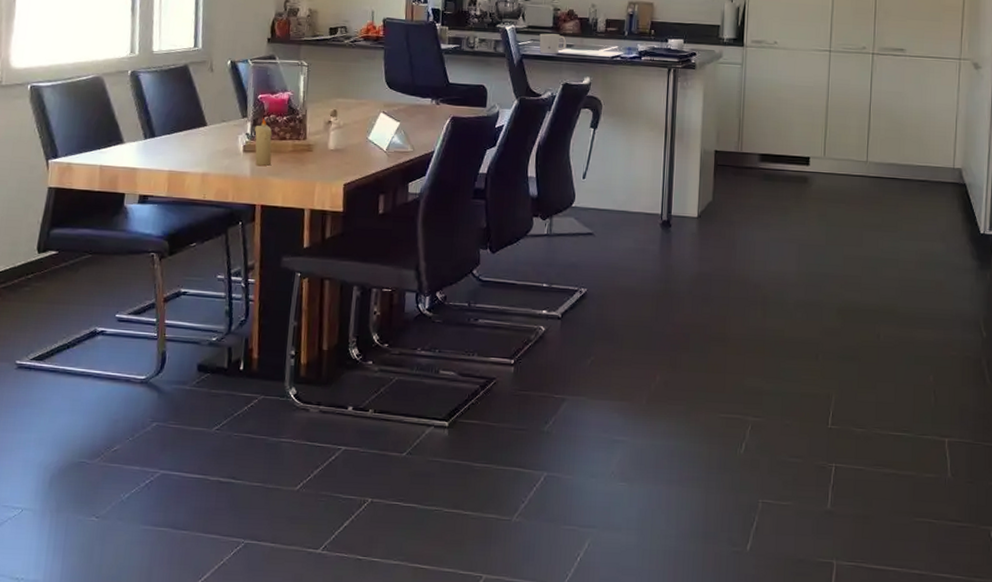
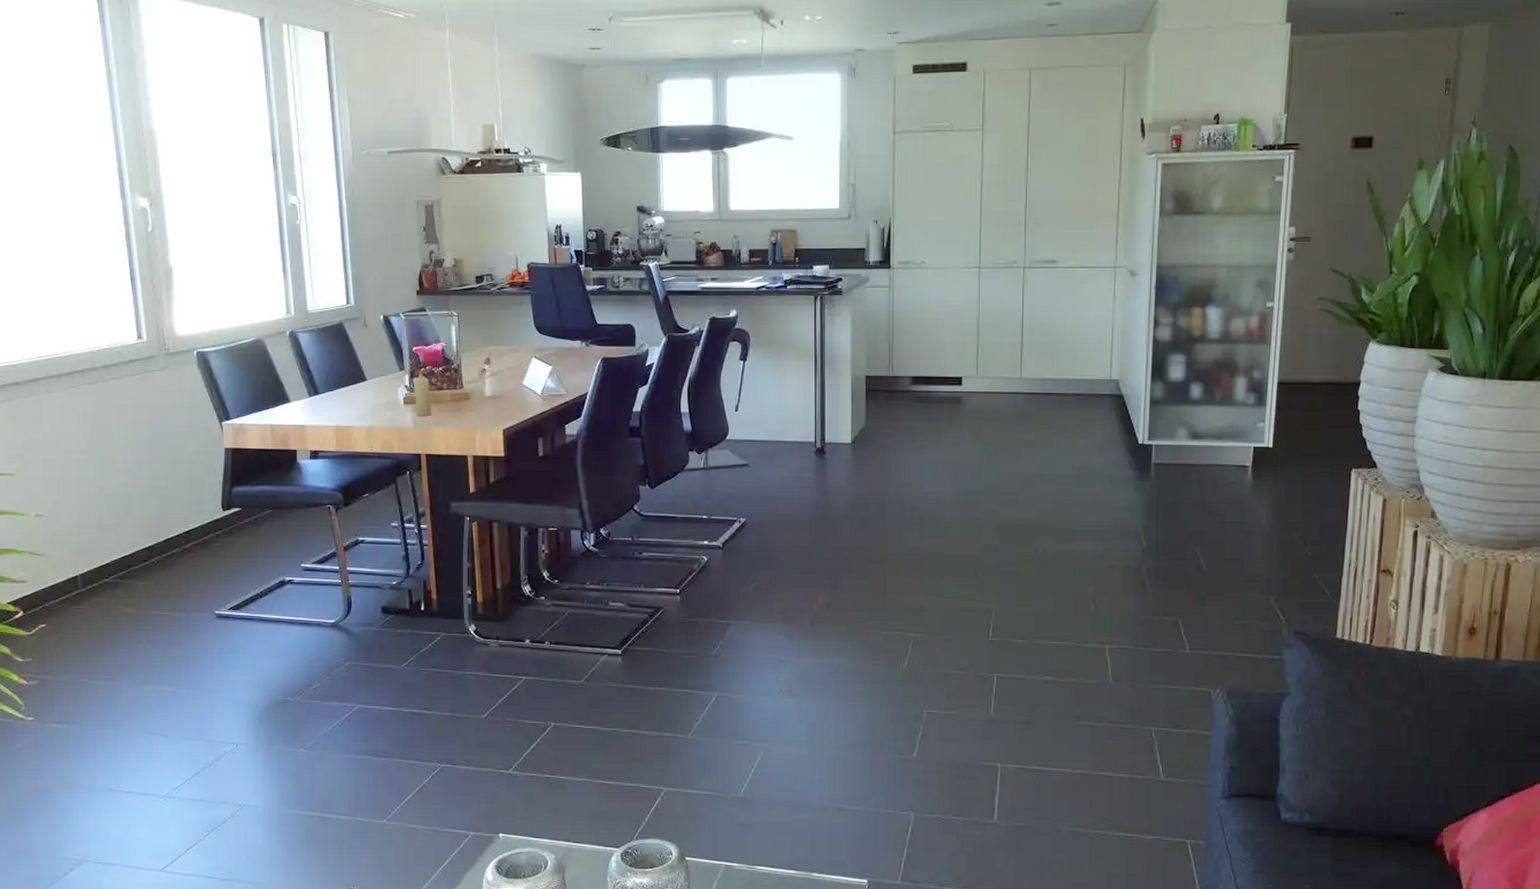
mug: present [539,33,567,55] -> none [683,268,711,290]

